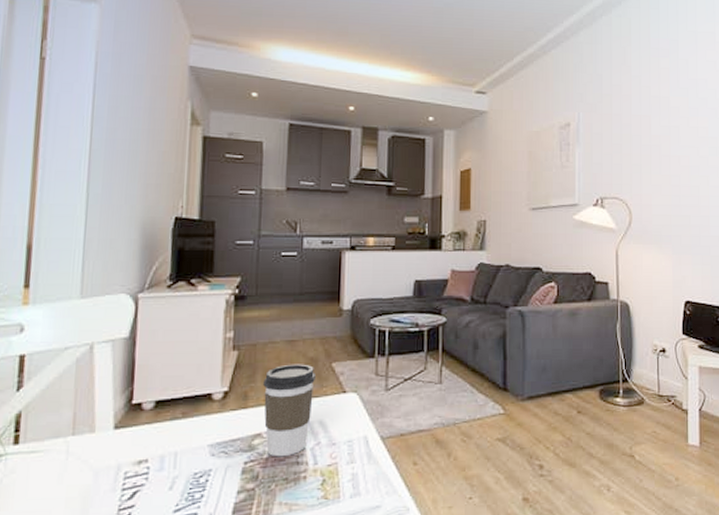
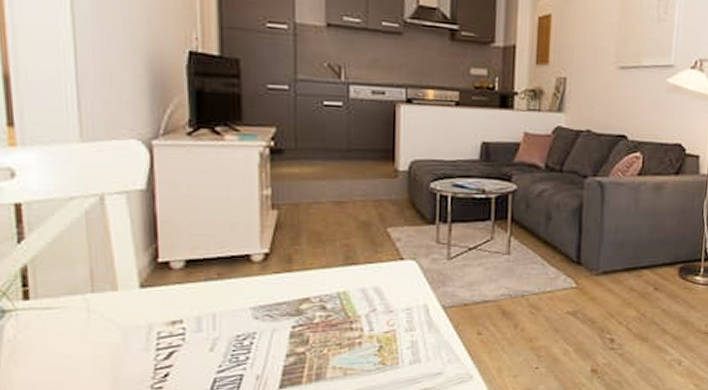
coffee cup: present [263,364,315,457] -> none [309,227,368,323]

